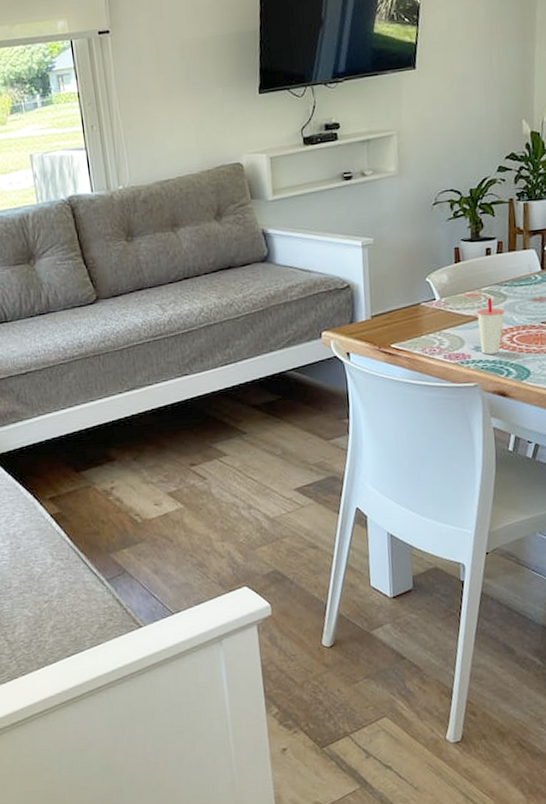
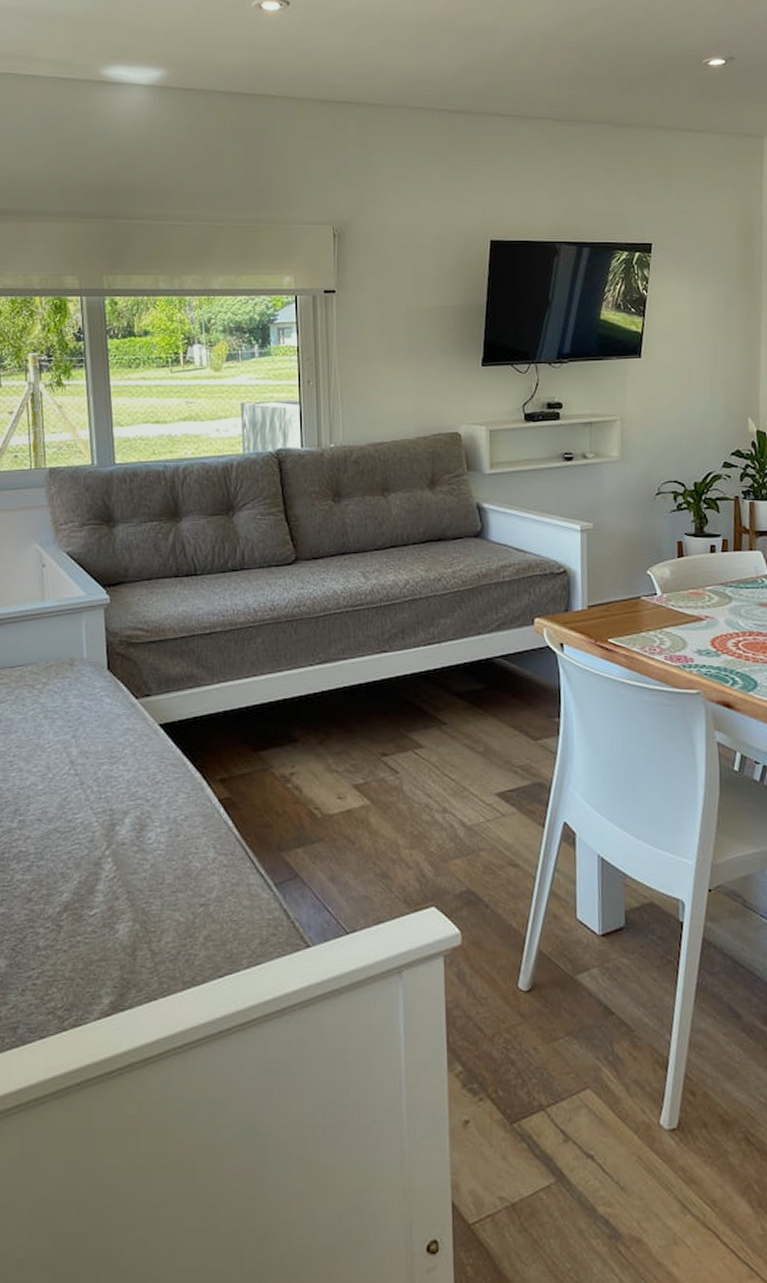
cup: present [476,297,505,355] -> none [700,597,730,660]

